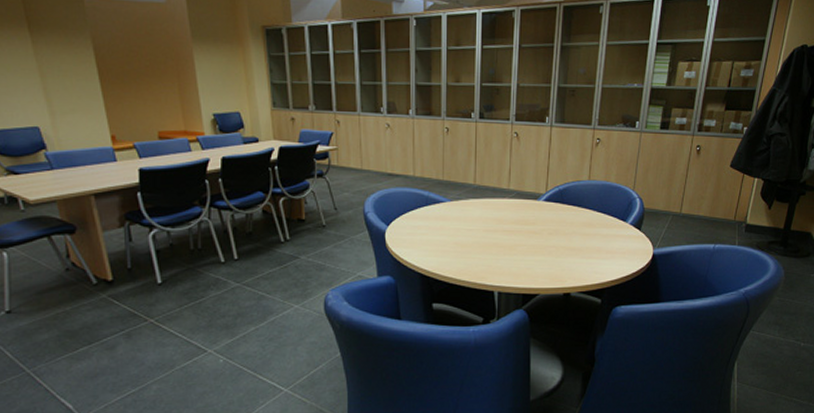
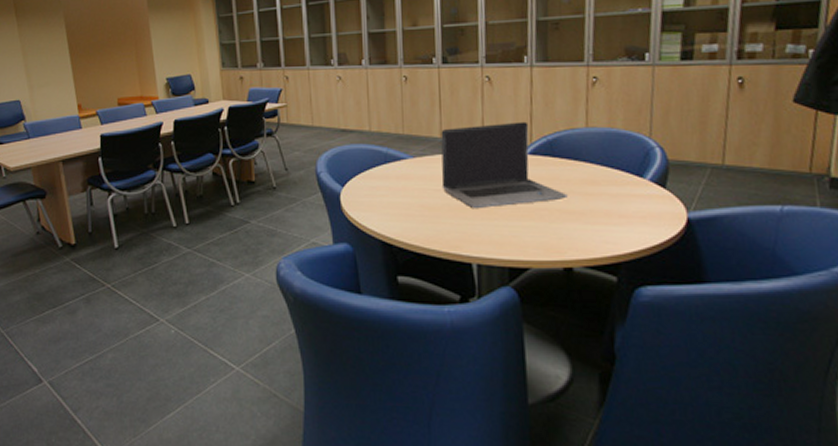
laptop computer: none [474,173,571,246] -> present [441,121,568,209]

